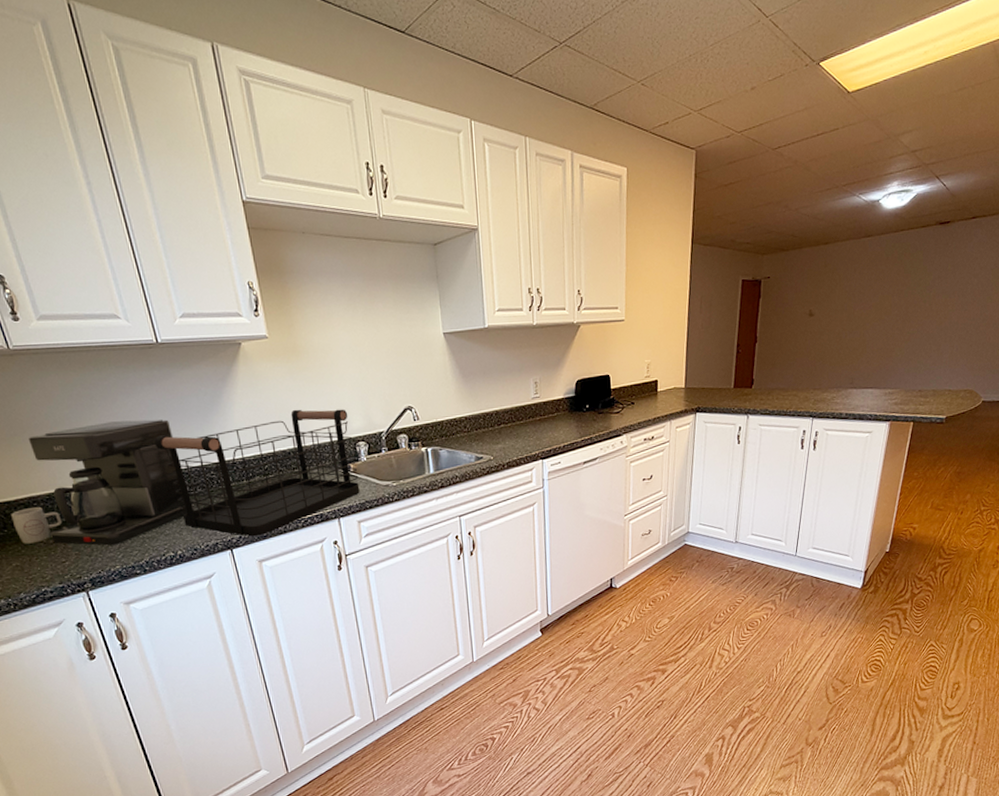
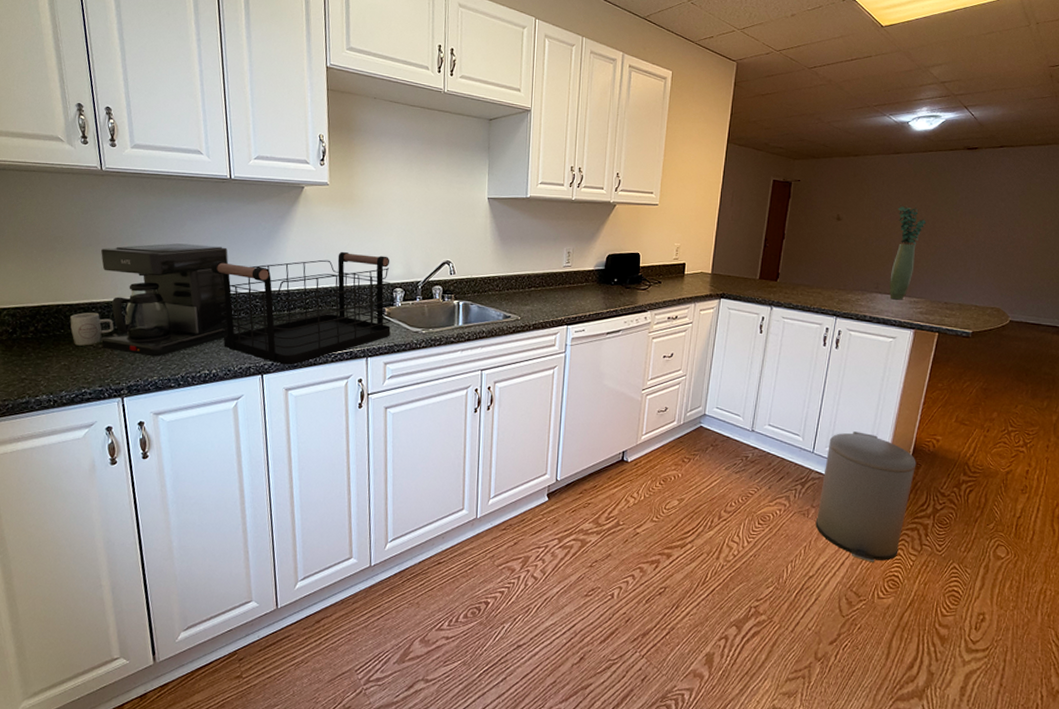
pedal bin: none [801,529,895,652] -> present [815,431,916,564]
vase: none [863,290,900,394] -> present [888,203,927,300]

